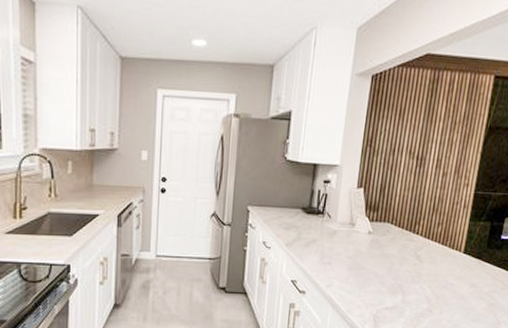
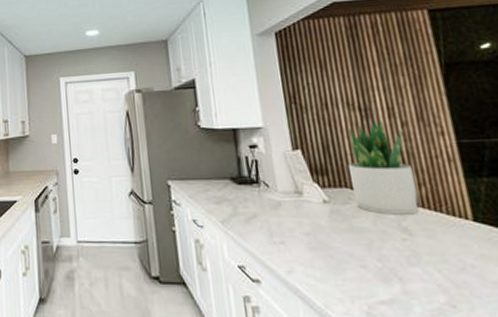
planter: none [392,169,444,246] -> present [347,121,419,215]

